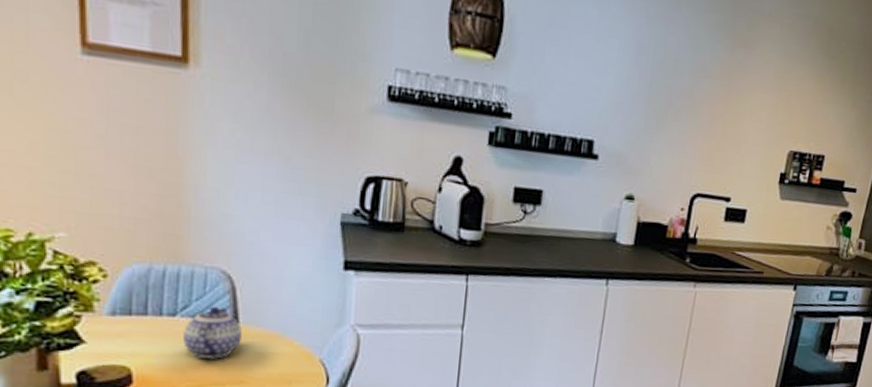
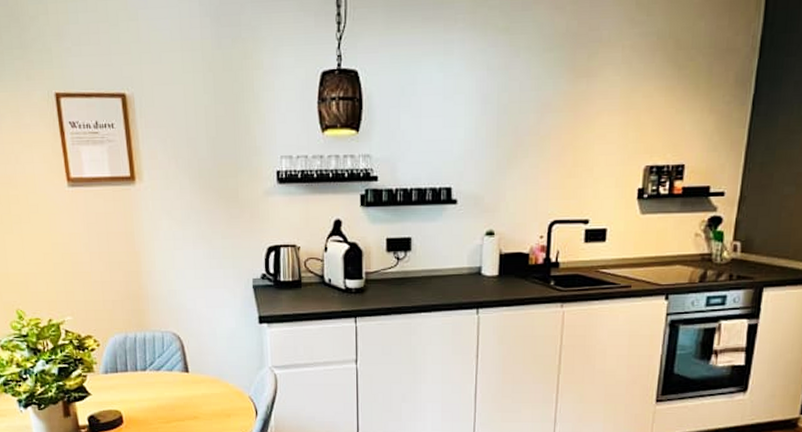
teapot: present [183,306,242,359] -> none [152,361,192,401]

